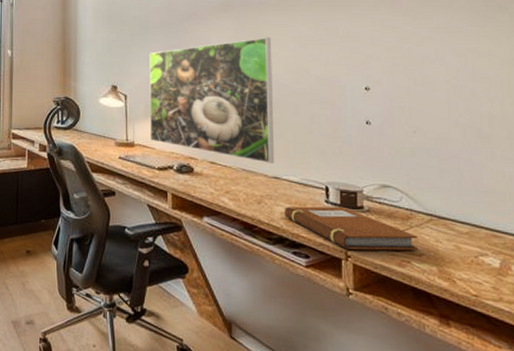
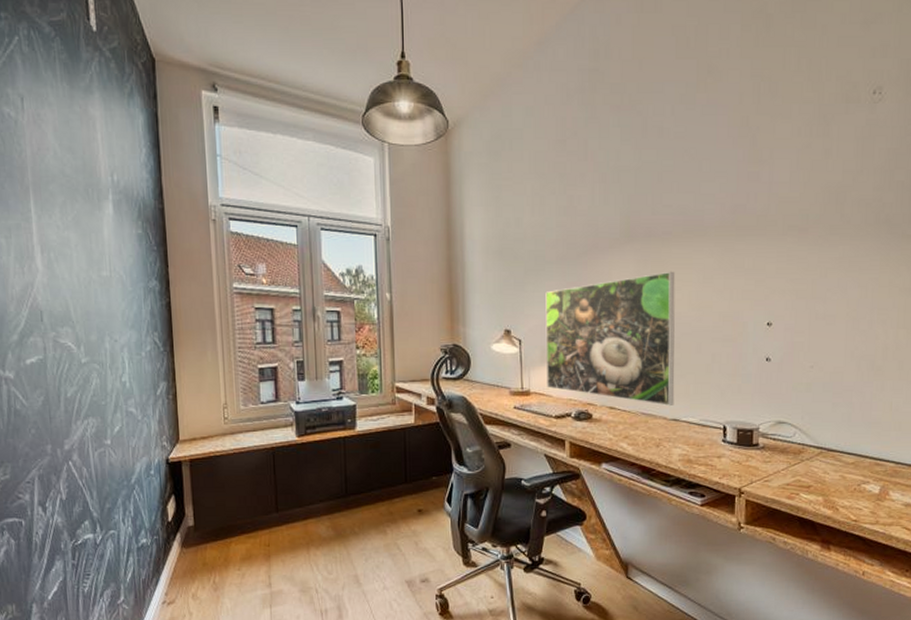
notebook: present [284,206,419,251] -> none [682,445,808,486]

